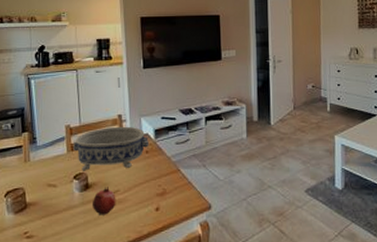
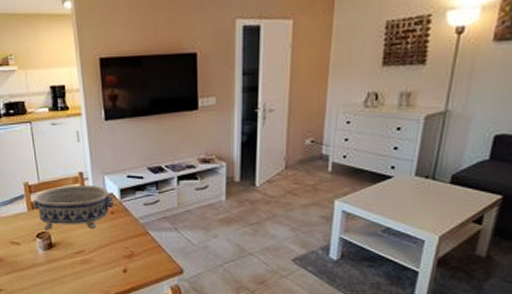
fruit: present [91,187,116,217] -> none [56,247,82,275]

